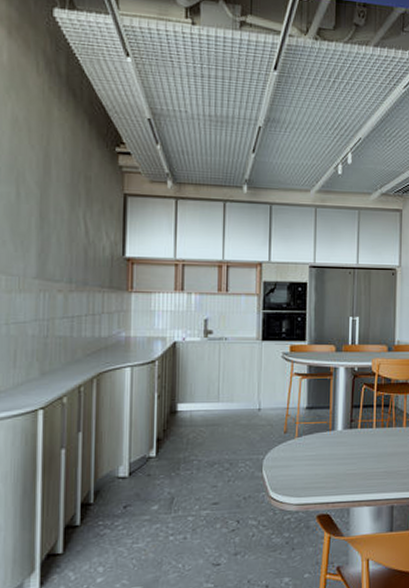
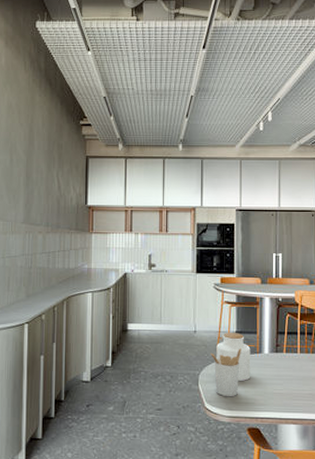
utensil holder: none [277,426,312,483] -> present [211,348,241,397]
jar: none [284,409,323,464] -> present [216,333,251,382]

